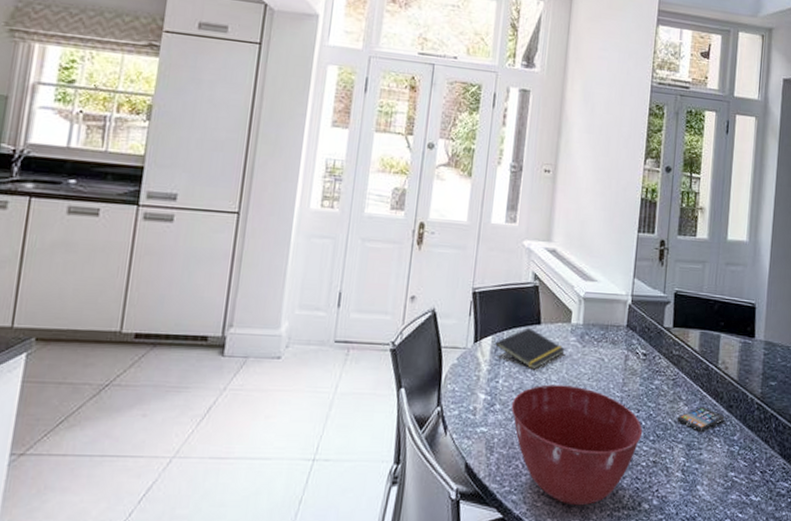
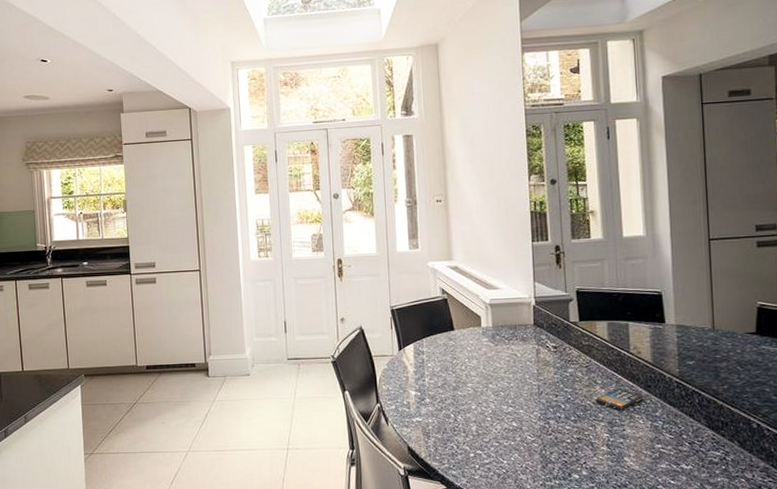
notepad: present [494,327,565,370] -> none [417,334,479,368]
mixing bowl: present [511,384,643,506] -> none [439,379,564,478]

